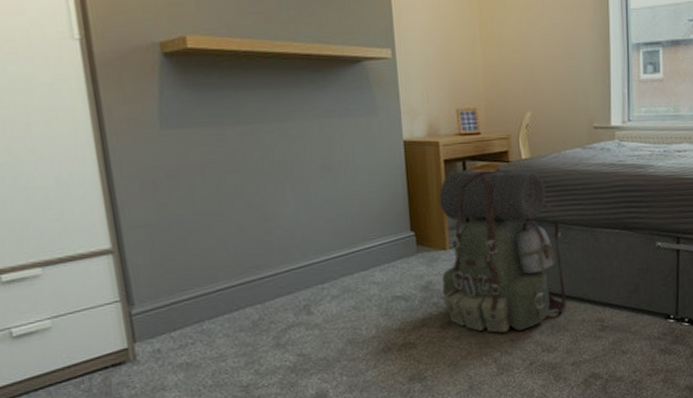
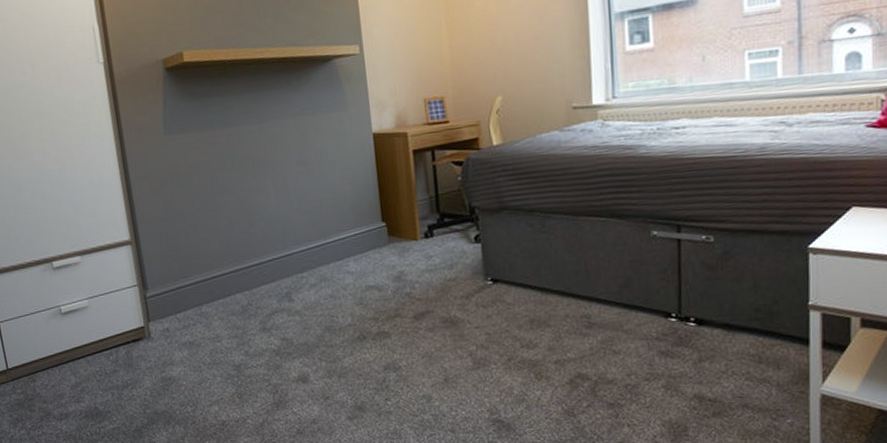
backpack: present [439,169,567,333] -> none [408,158,547,326]

